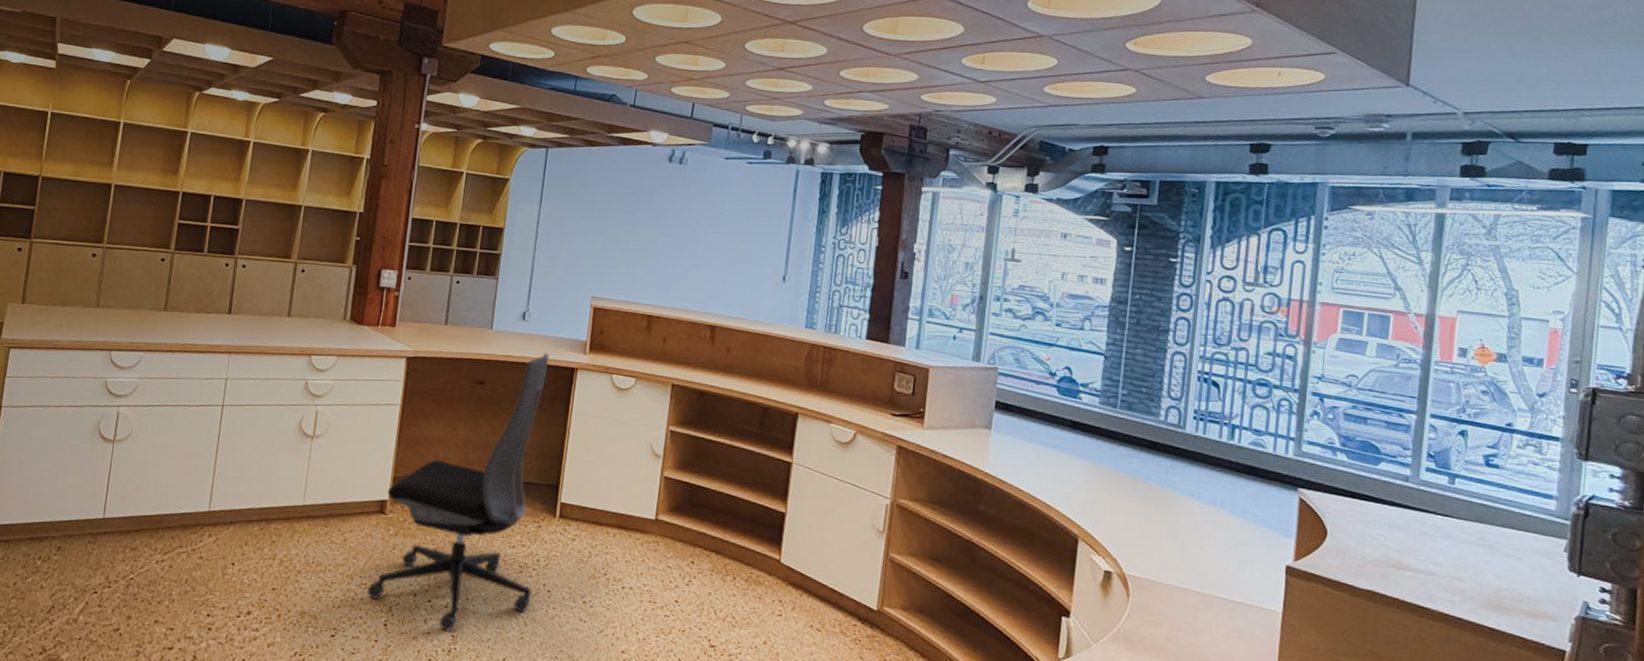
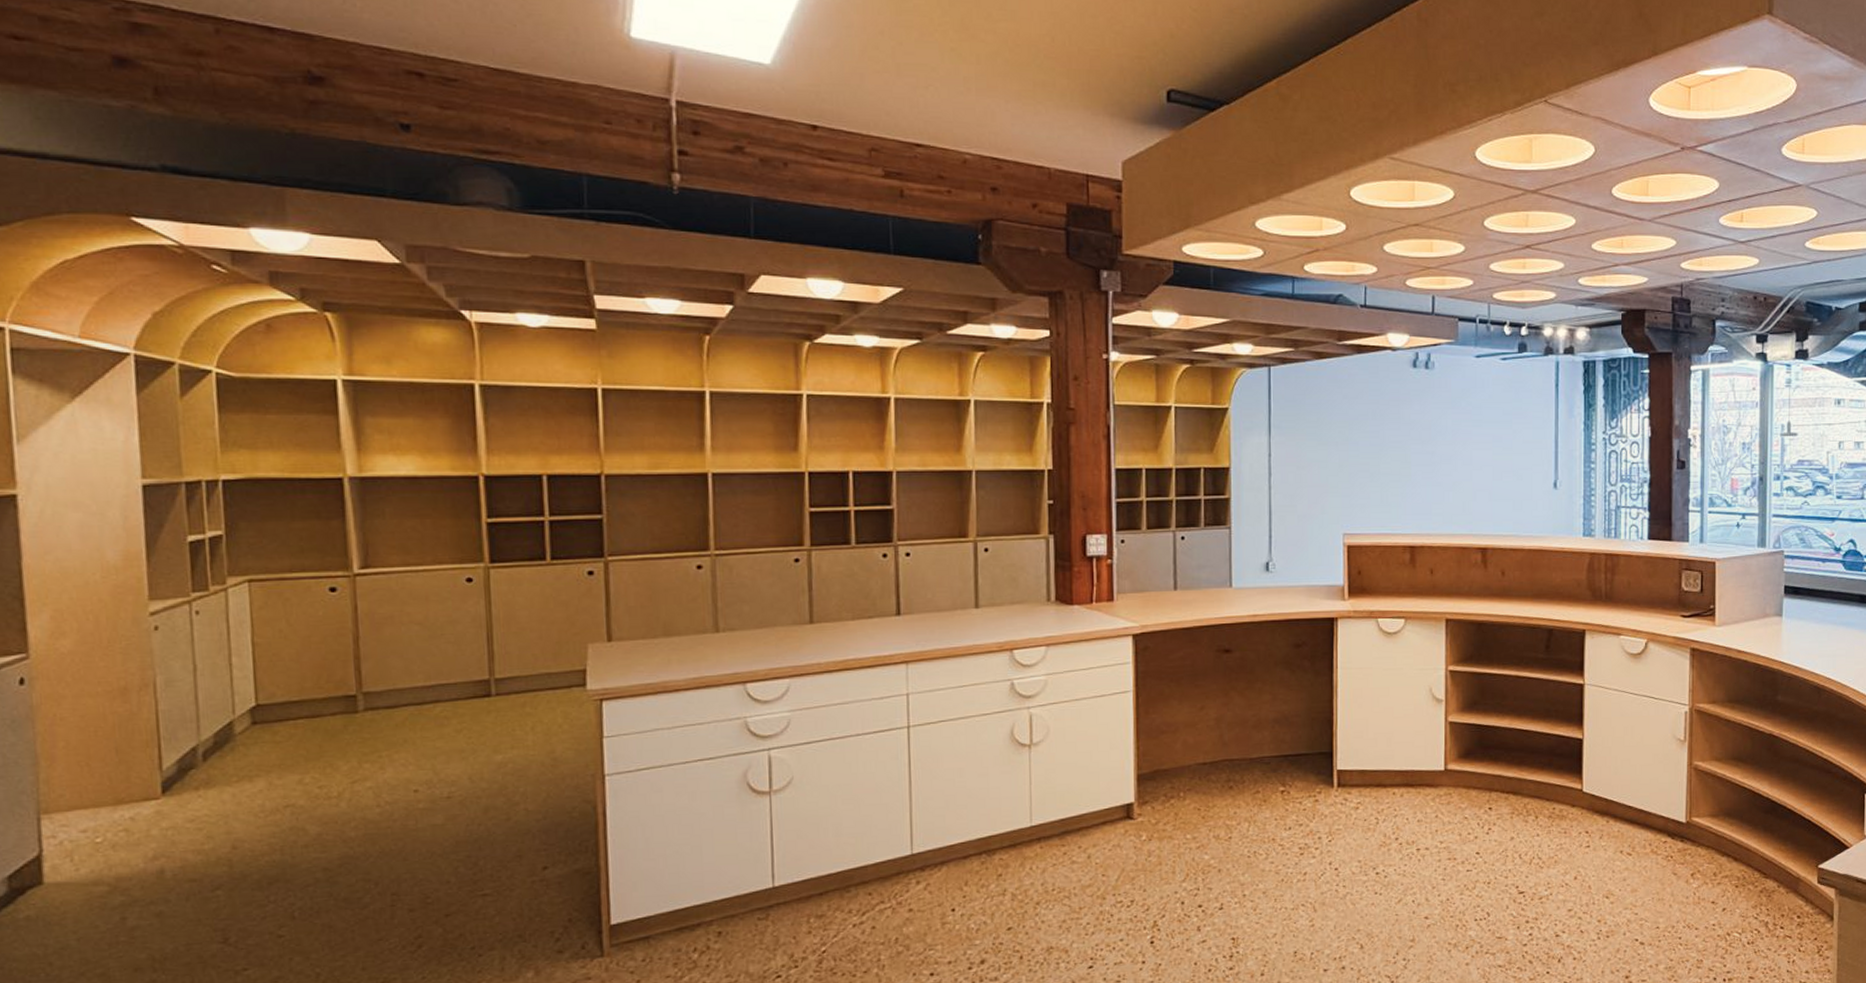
office chair: present [367,353,549,631] -> none [1124,606,1317,935]

